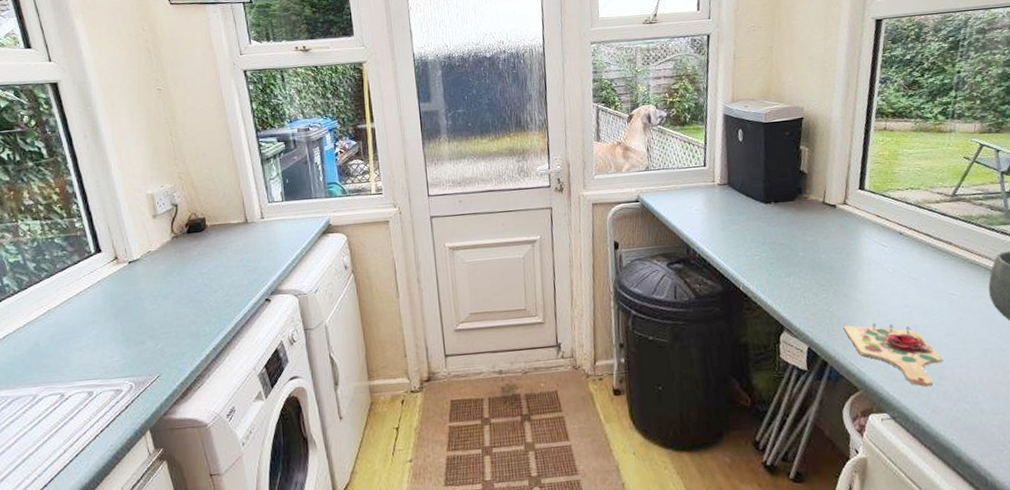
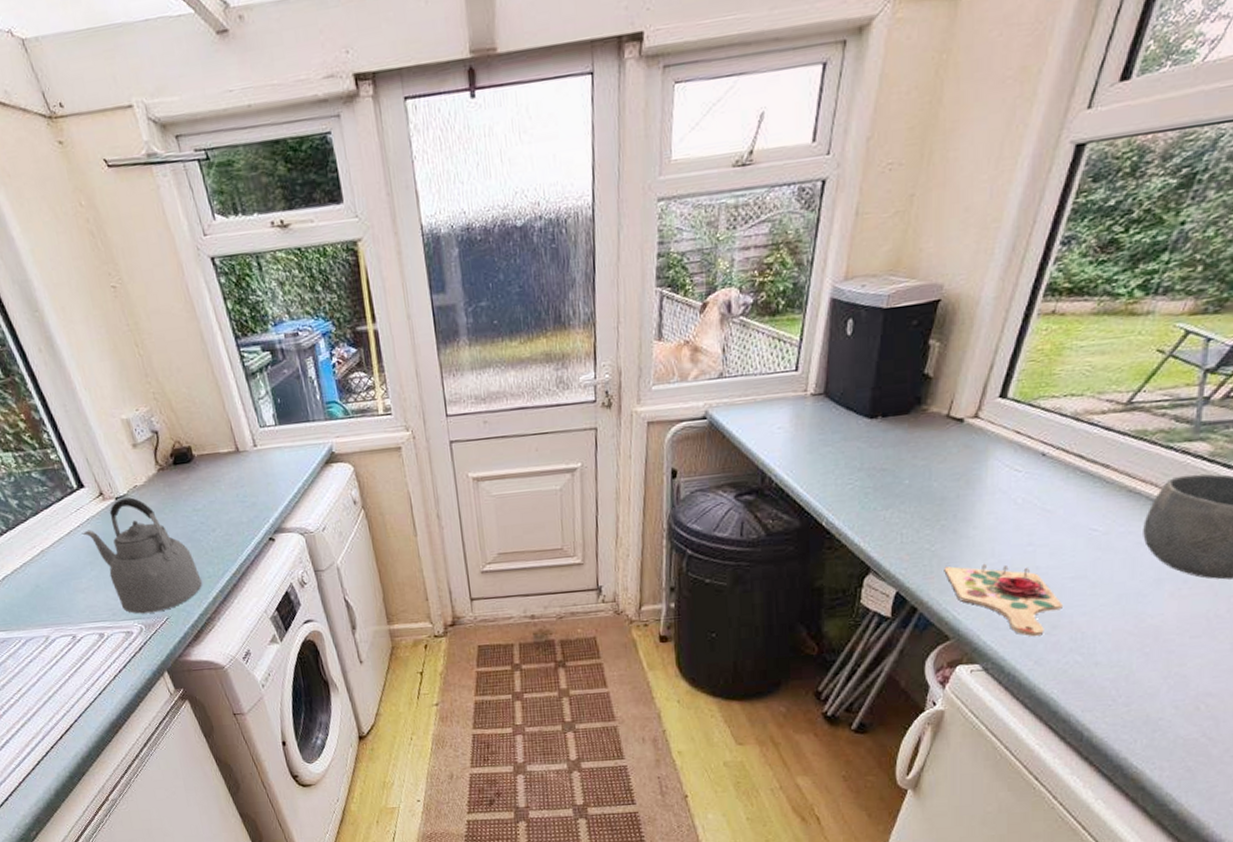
kettle: none [91,261,197,372] -> present [82,497,202,614]

